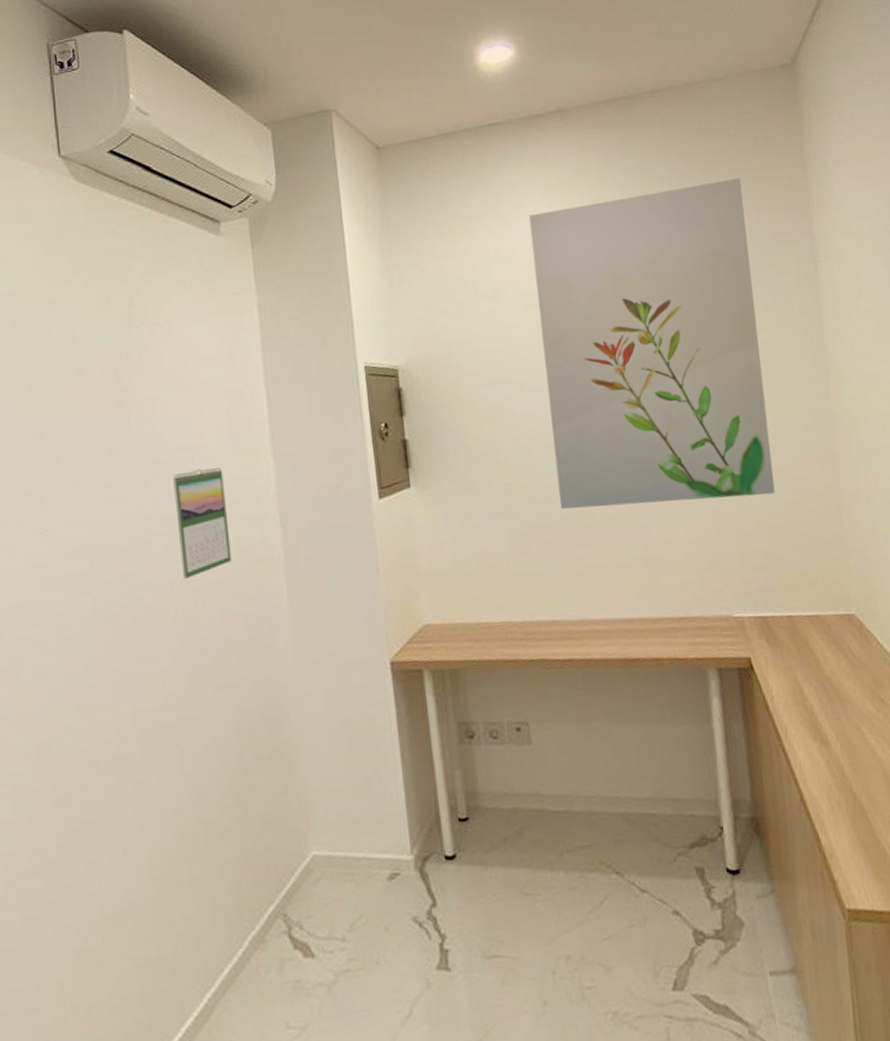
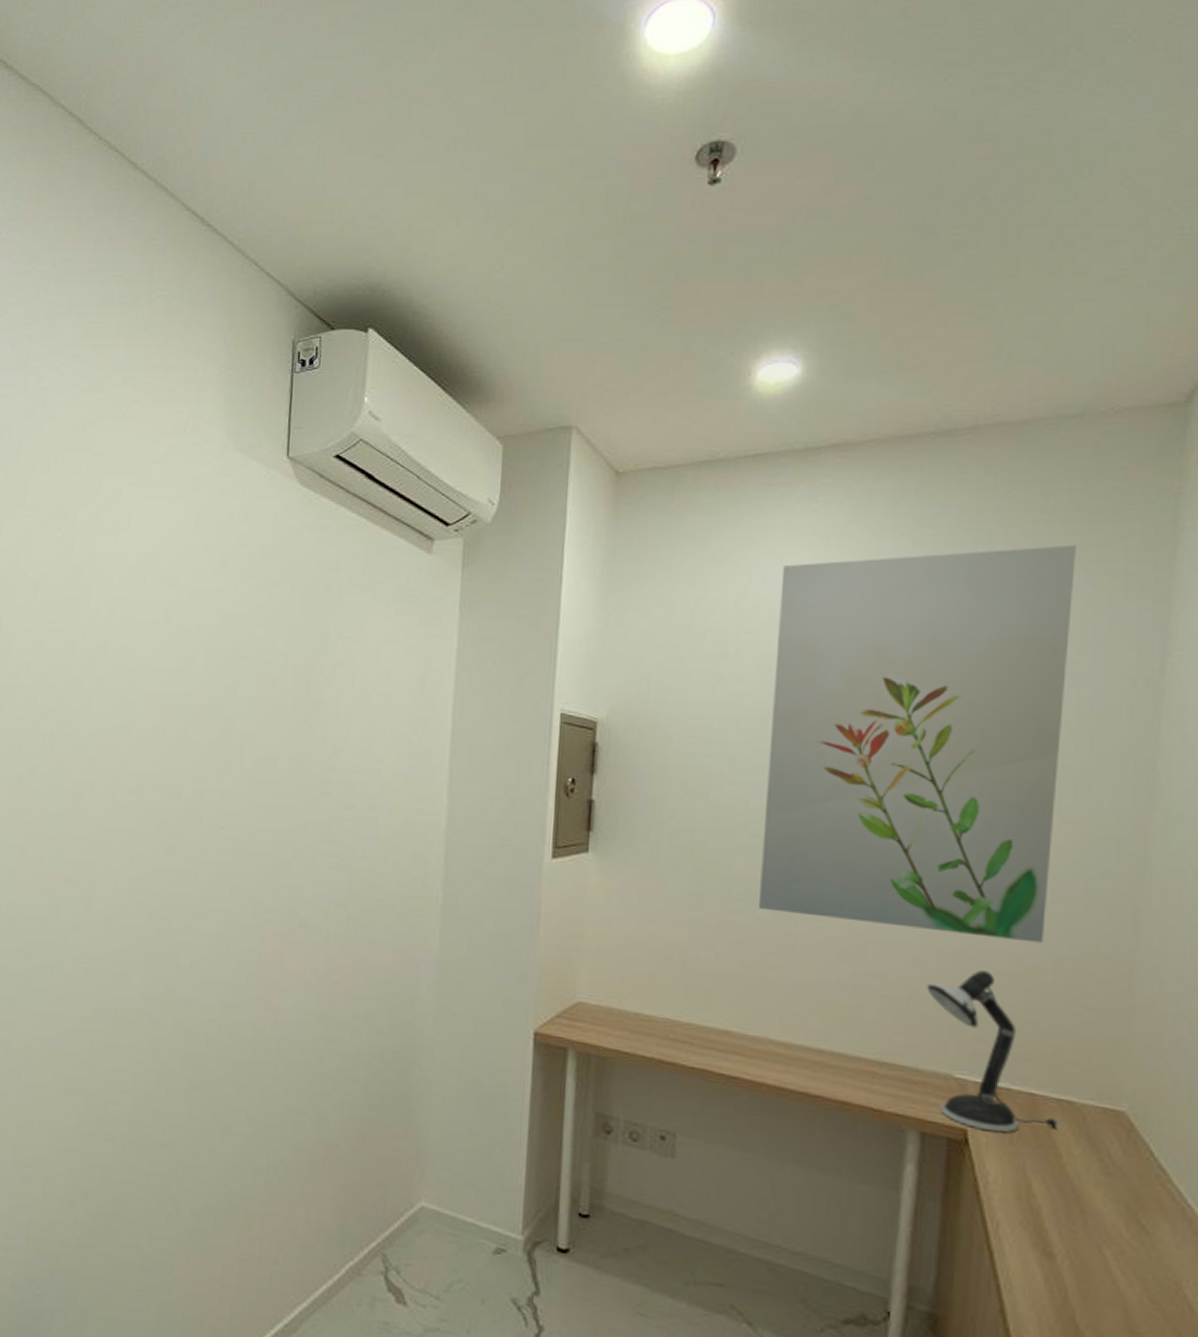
calendar: present [173,467,232,579] -> none [339,793,395,902]
desk lamp: none [700,524,815,655] -> present [927,970,1062,1133]

